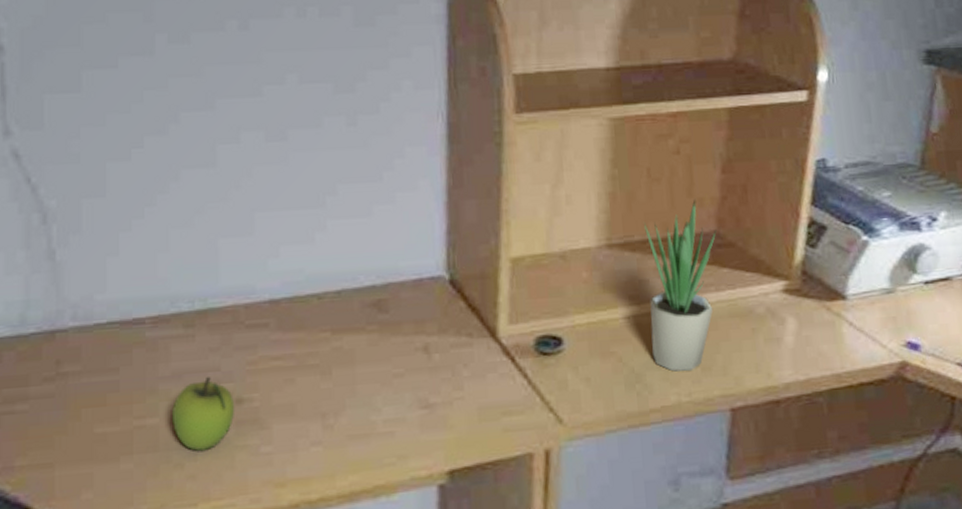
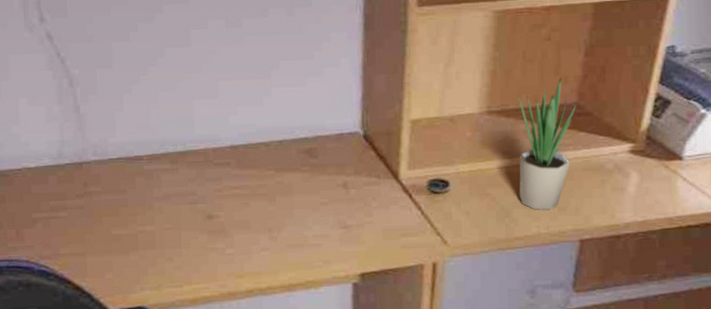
fruit: present [172,377,235,452] -> none [164,199,208,251]

